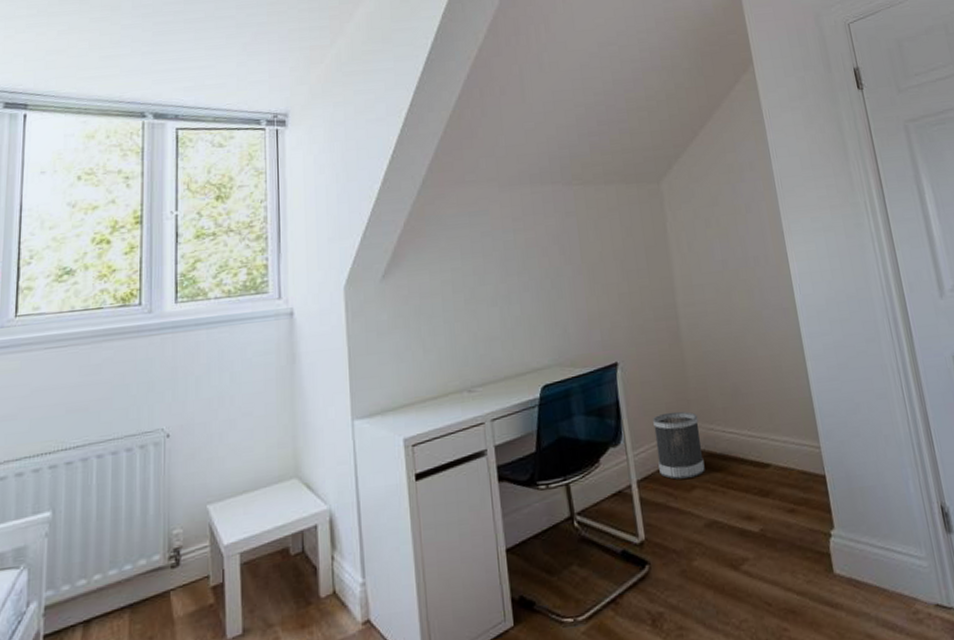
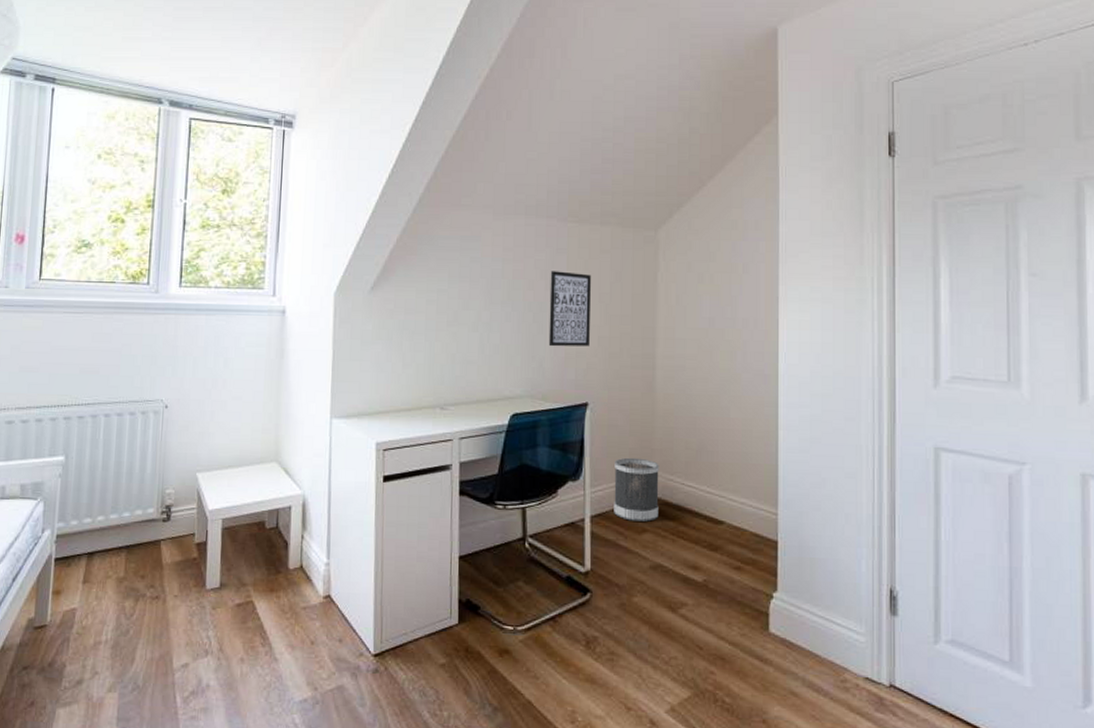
wall art: none [562,233,611,311] -> present [548,271,591,347]

